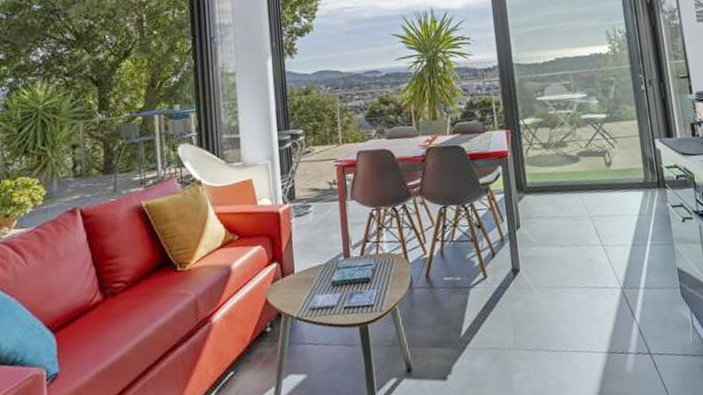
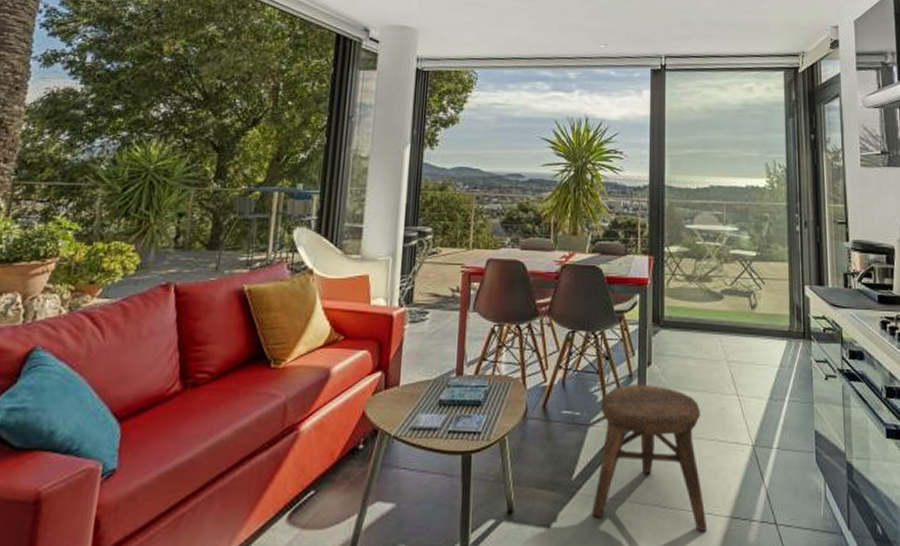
stool: none [478,245,589,368] -> present [591,383,708,531]

